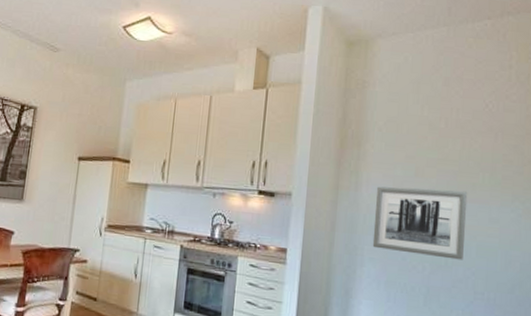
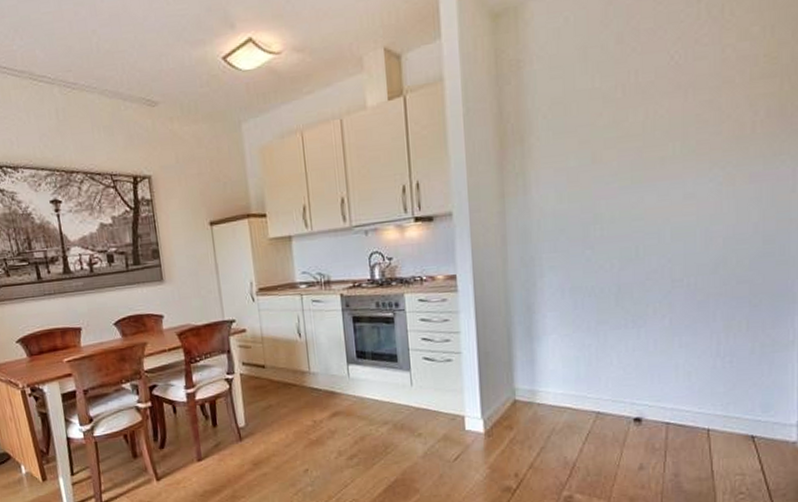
wall art: present [372,186,468,260] -> none [548,168,657,255]

